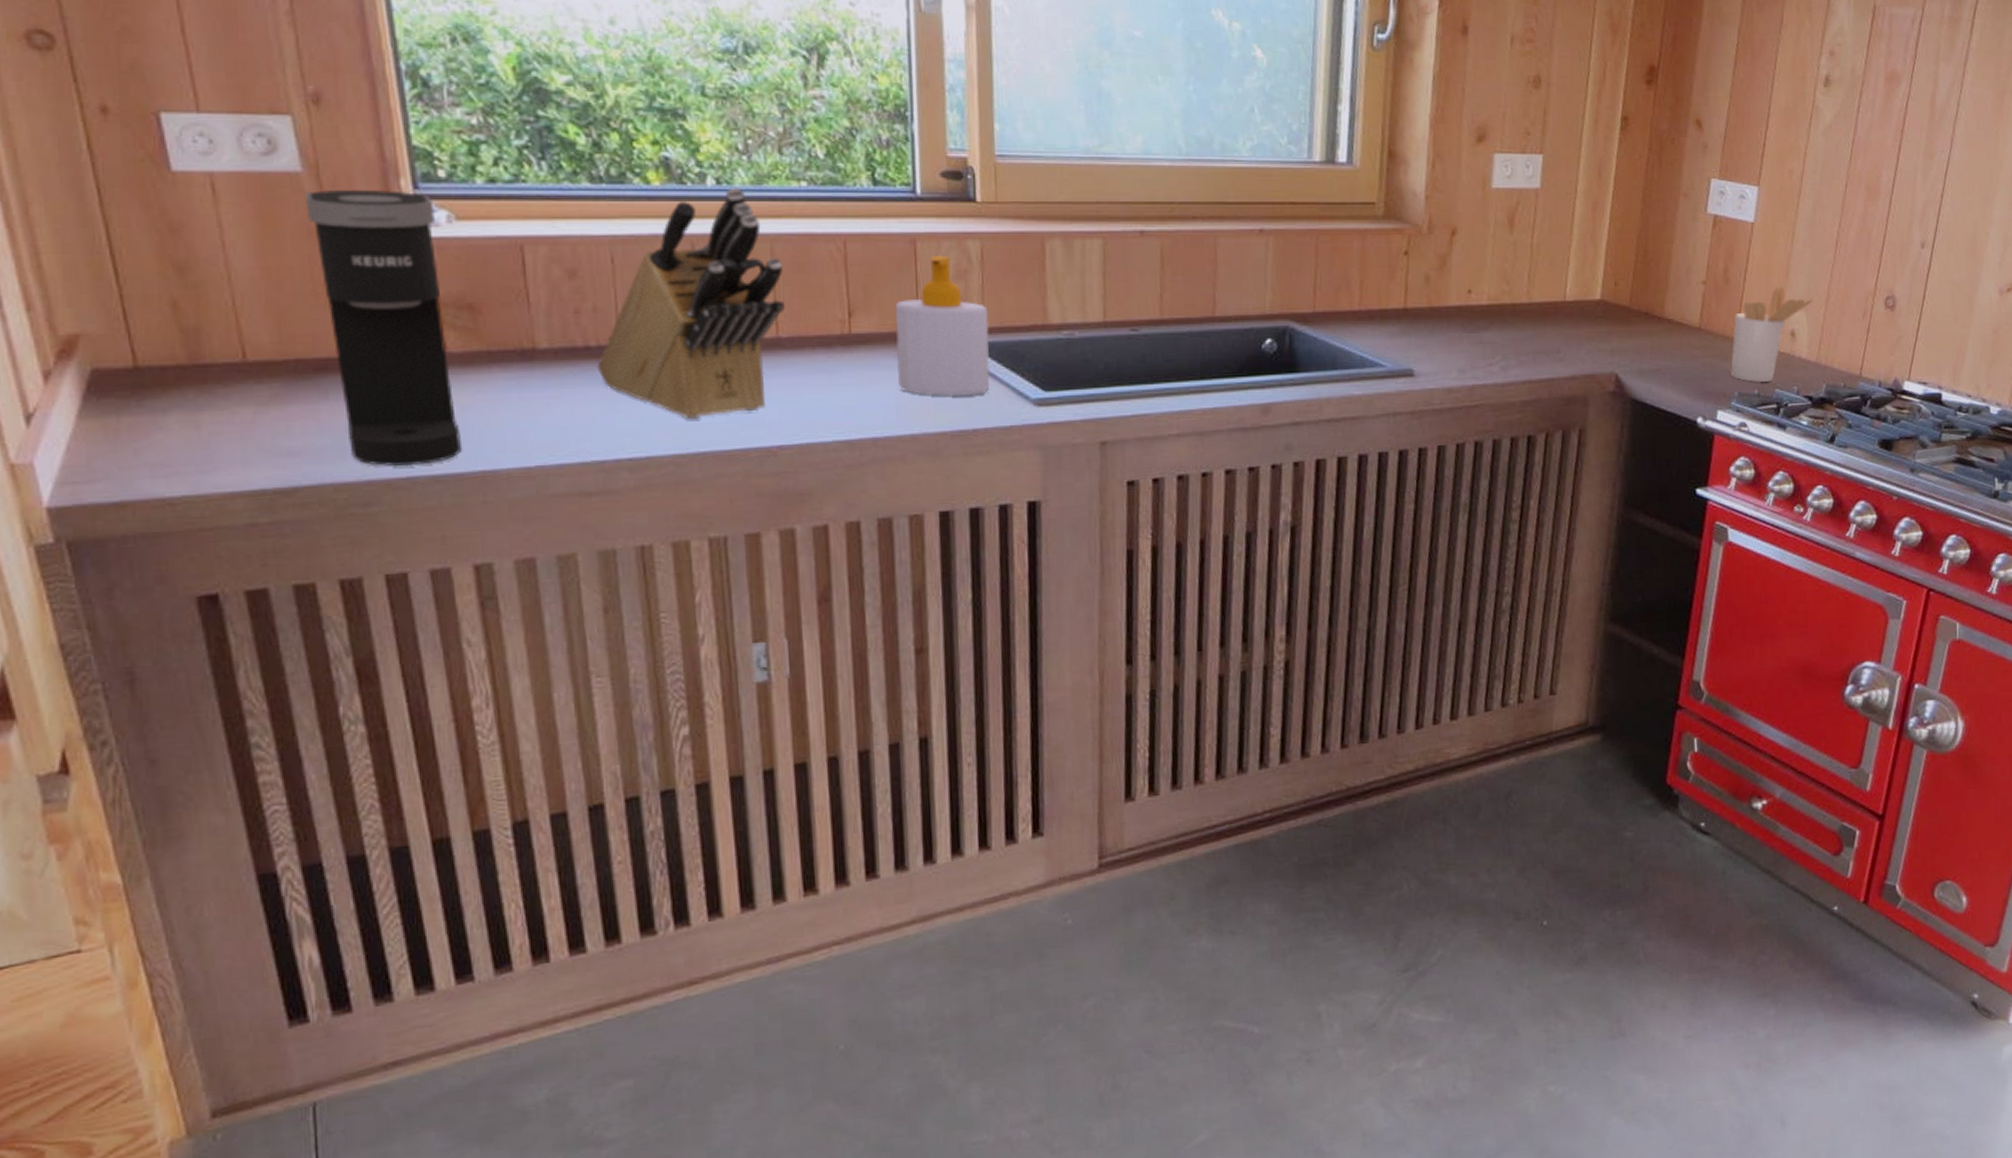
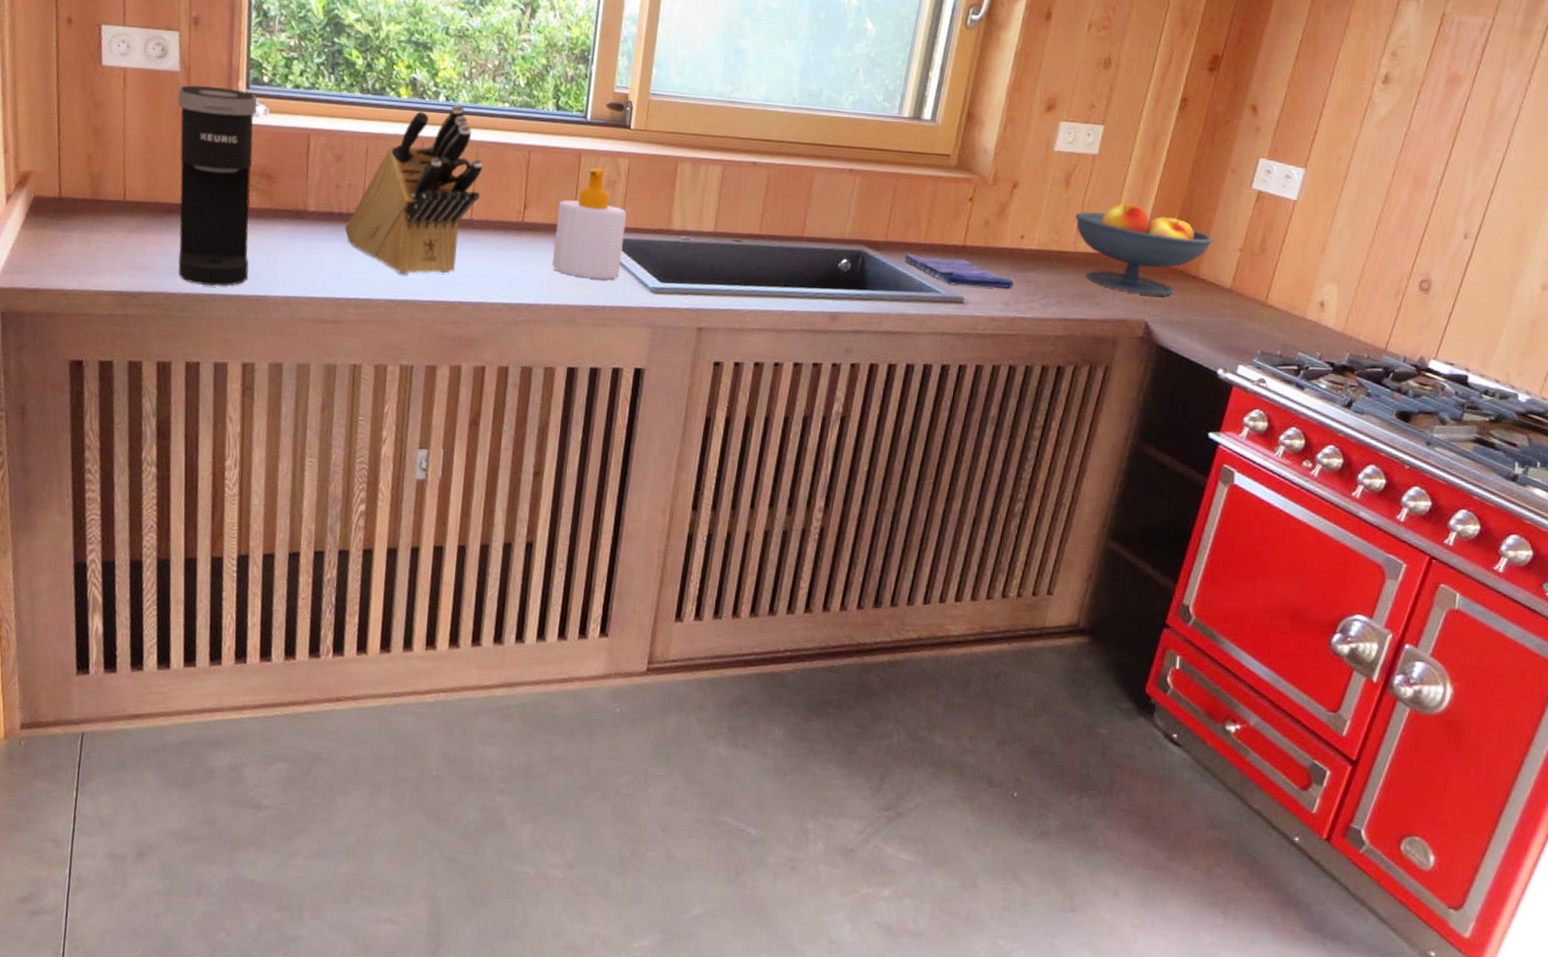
dish towel: none [1338,323,1468,356] -> present [904,252,1015,289]
fruit bowl: none [1525,242,1675,344] -> present [1075,203,1214,296]
utensil holder: present [1731,286,1813,382] -> none [1256,260,1346,345]

